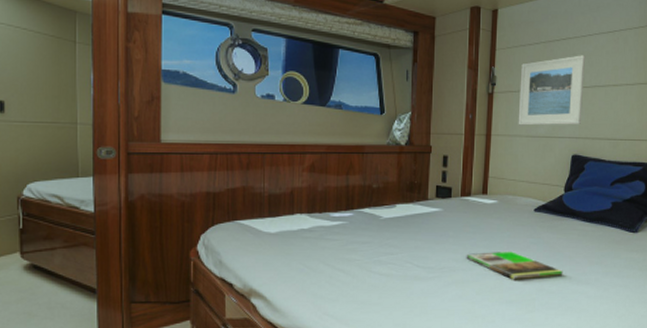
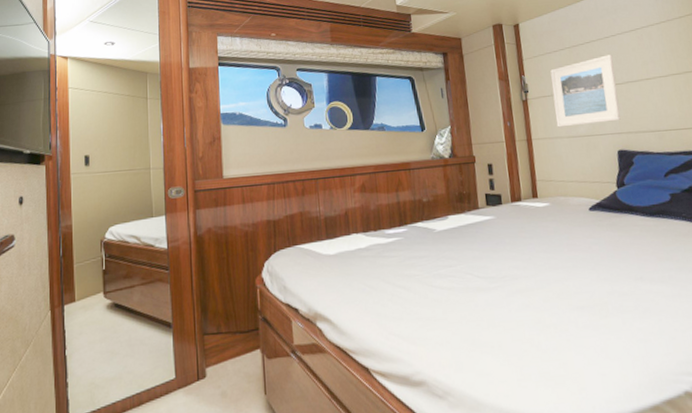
magazine: present [466,250,563,280] -> none [526,253,633,284]

